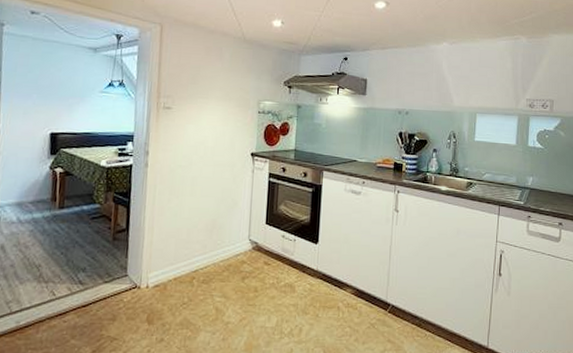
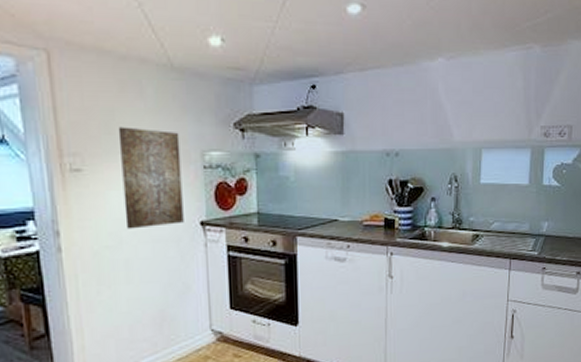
wall art: none [196,79,244,155] -> present [118,127,184,229]

